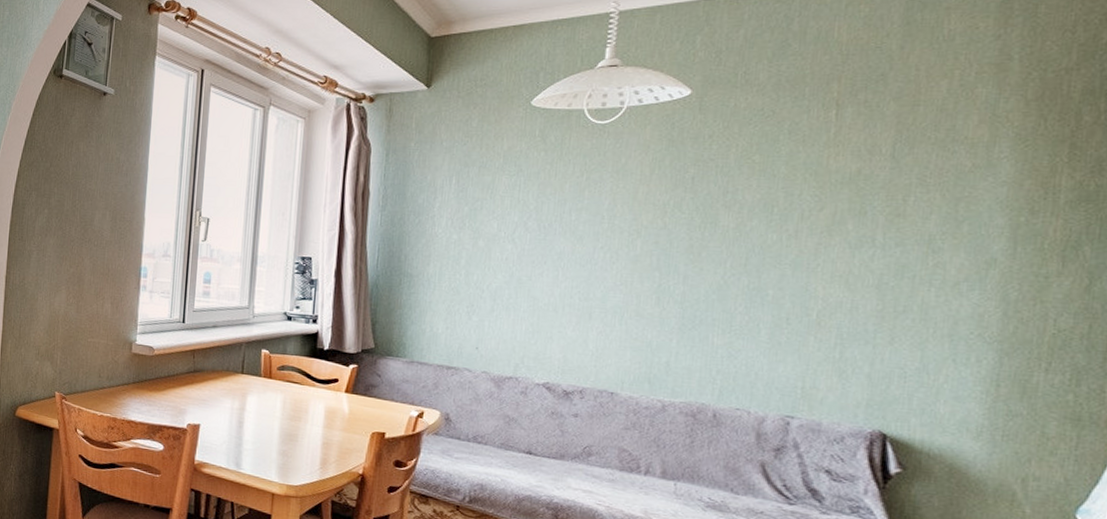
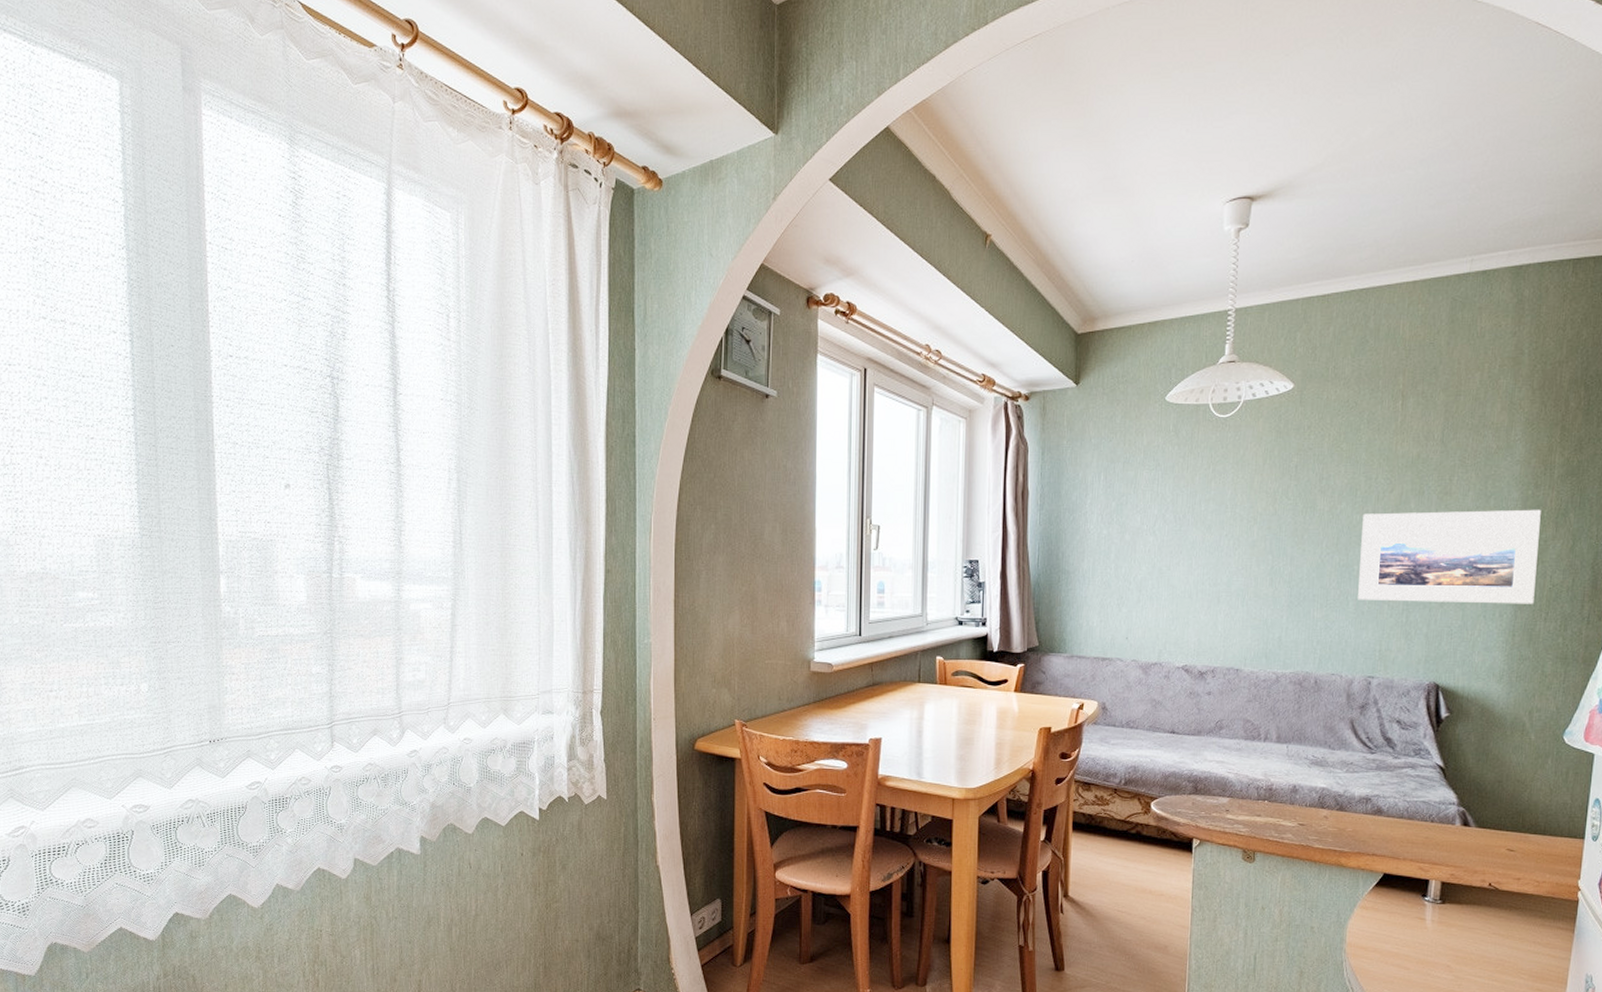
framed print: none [773,233,1040,351] -> present [1358,509,1541,604]

